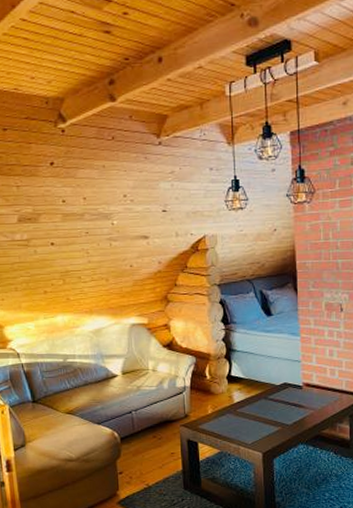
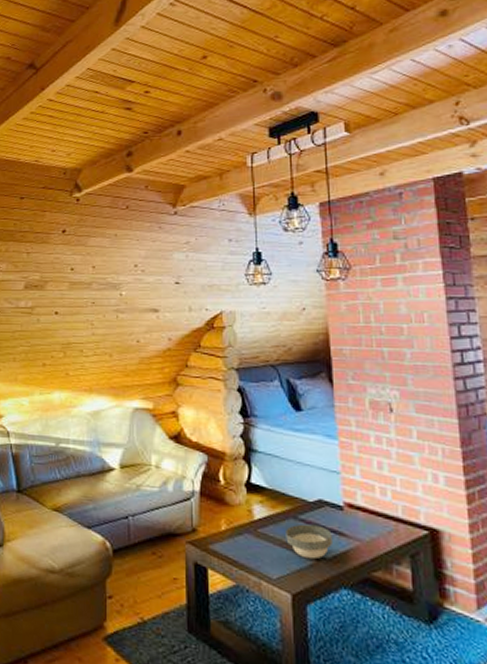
bowl: none [258,402,293,427] -> present [286,524,332,560]

